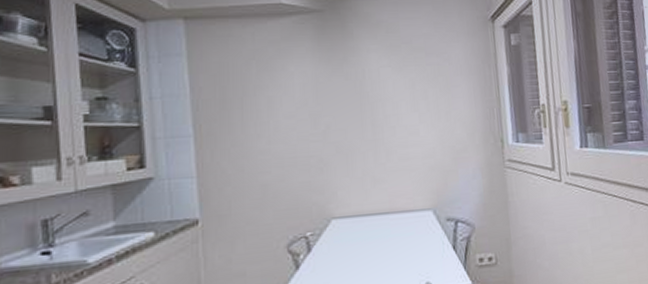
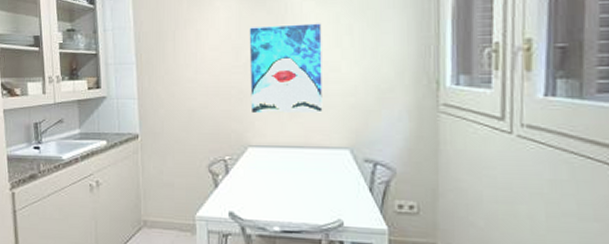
wall art: none [326,89,405,182] -> present [249,23,323,113]

